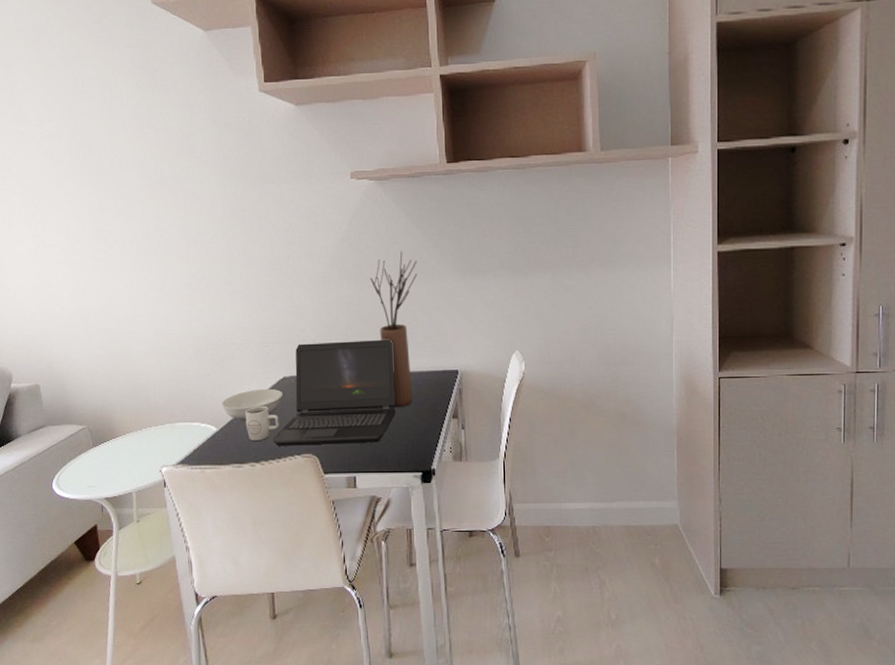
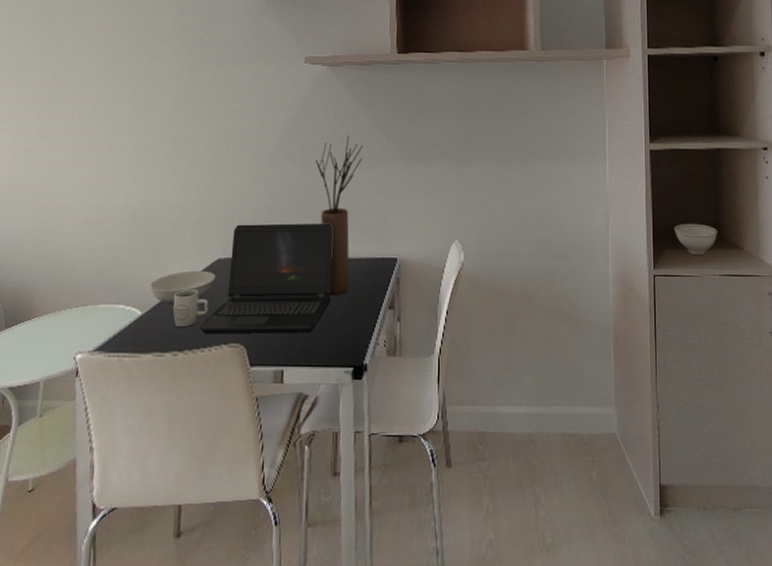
bowl: none [742,324,788,357] -> present [674,223,718,256]

